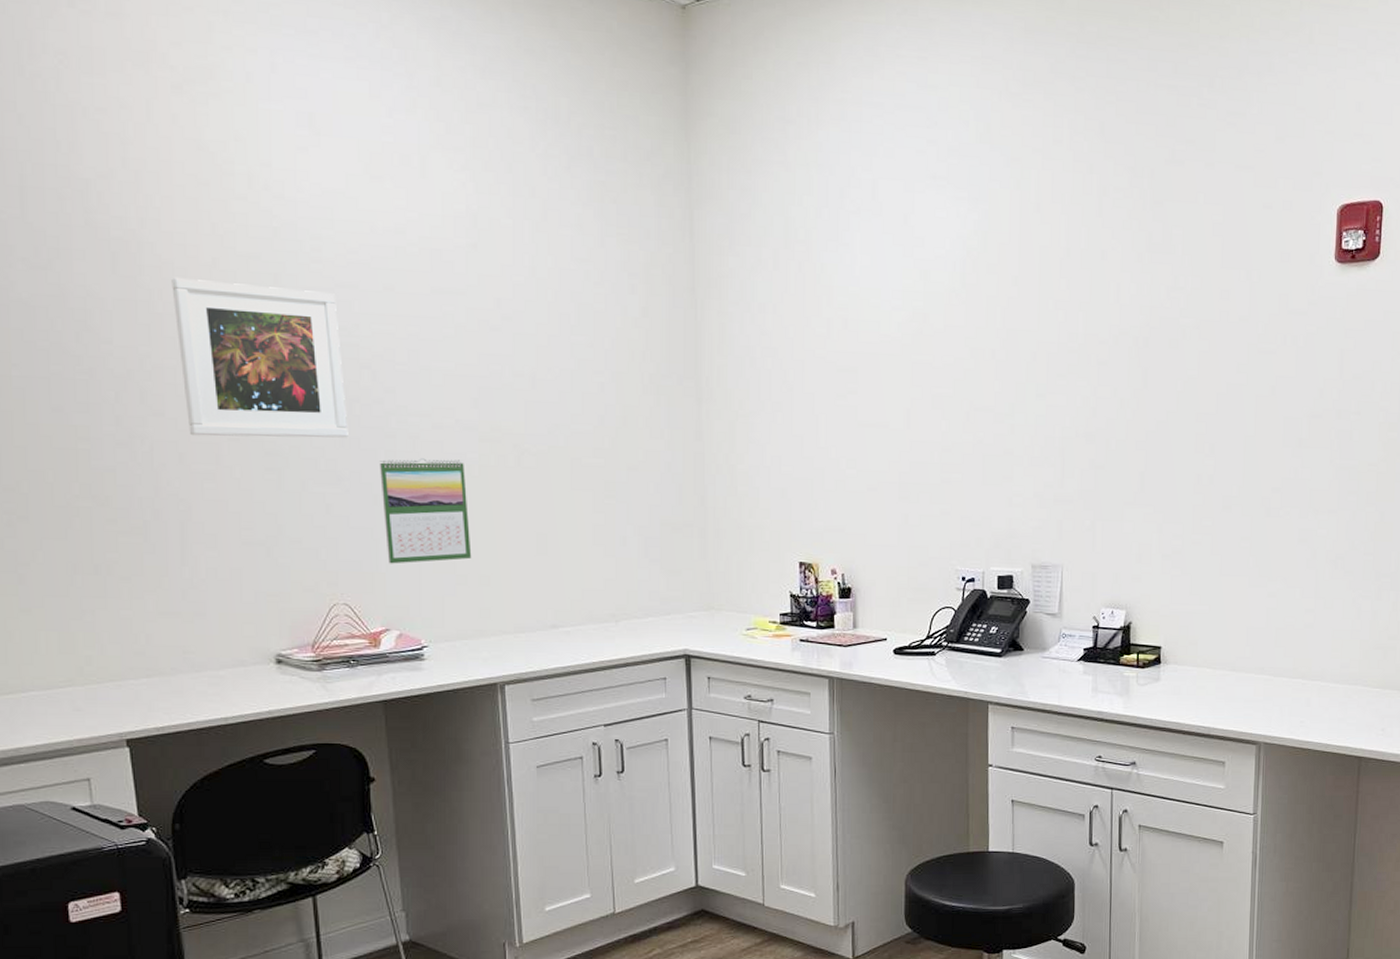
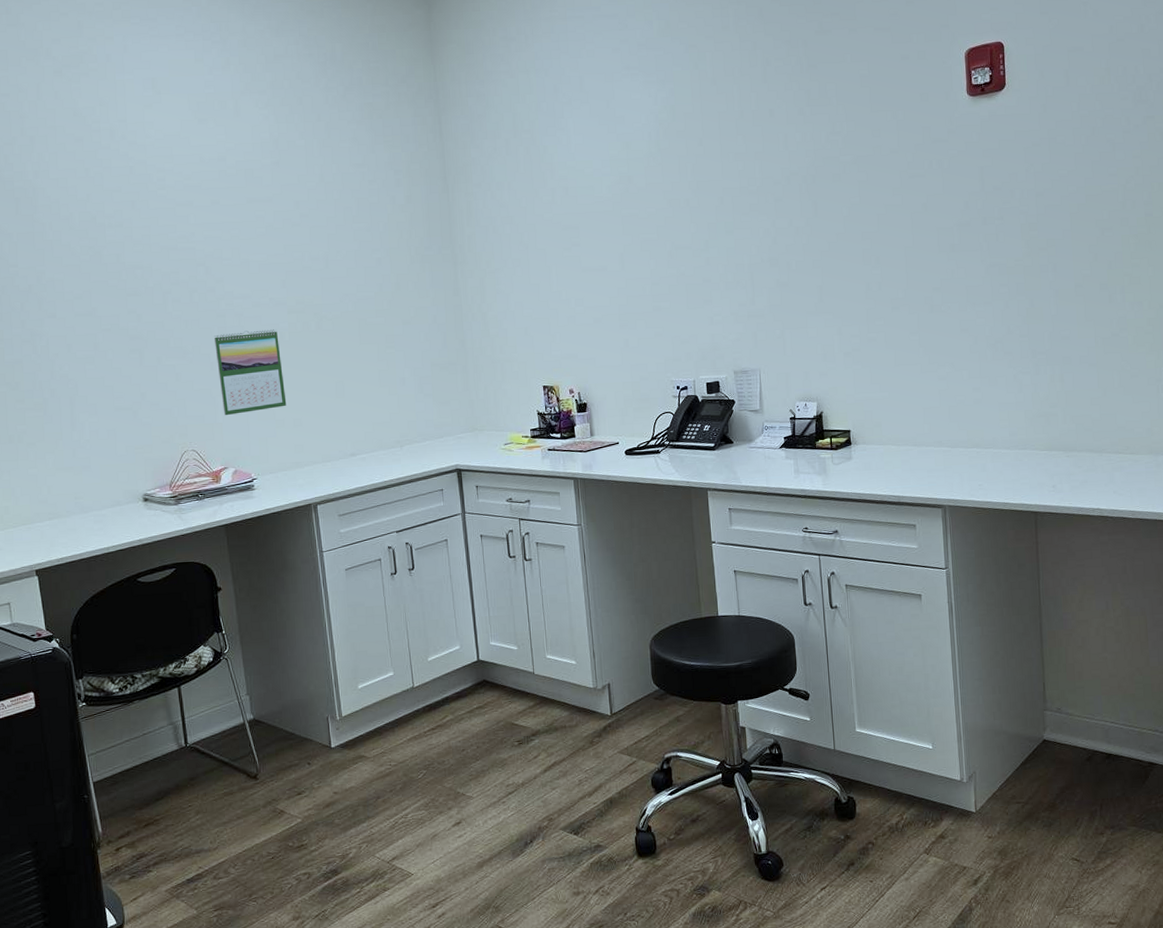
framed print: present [171,277,349,438] -> none [58,211,190,330]

